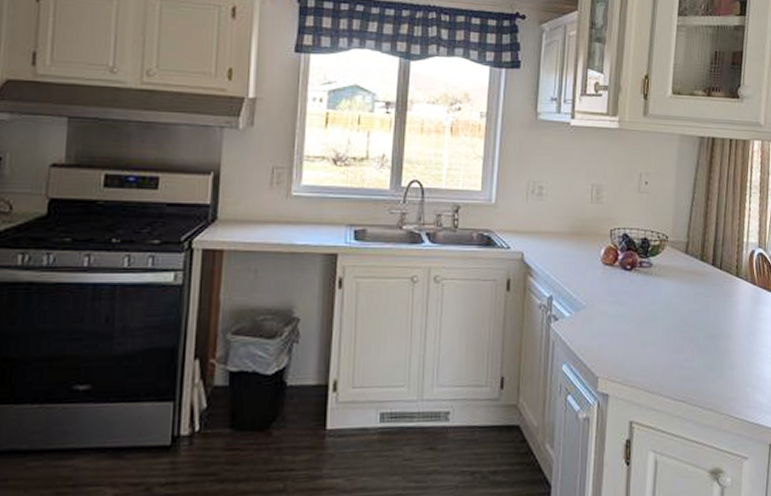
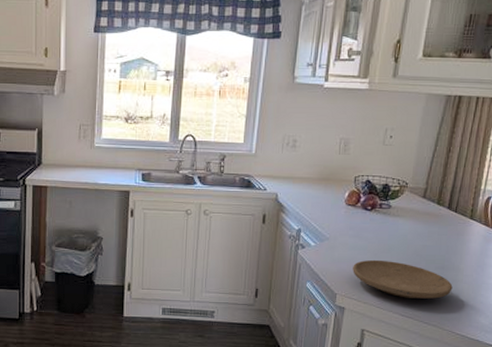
plate: none [615,330,726,377] -> present [353,259,453,299]

